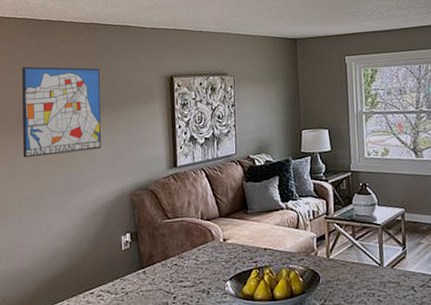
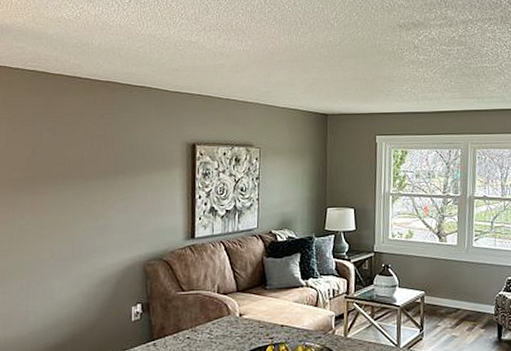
wall art: present [22,66,101,158] -> none [28,123,116,220]

